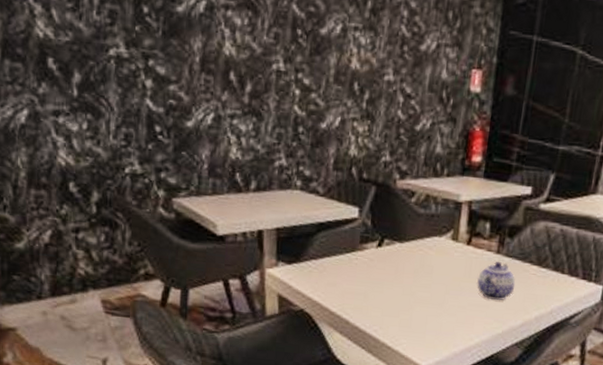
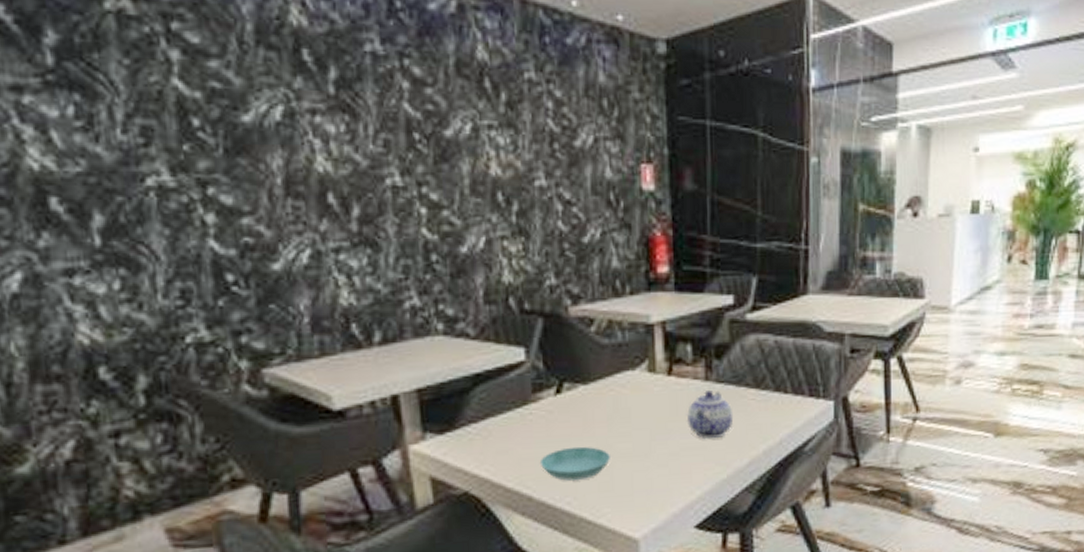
saucer: none [358,289,412,315] -> present [539,446,610,481]

